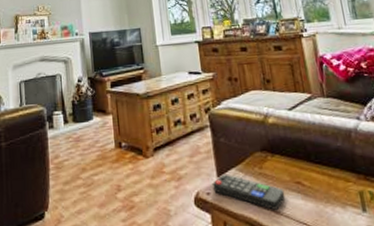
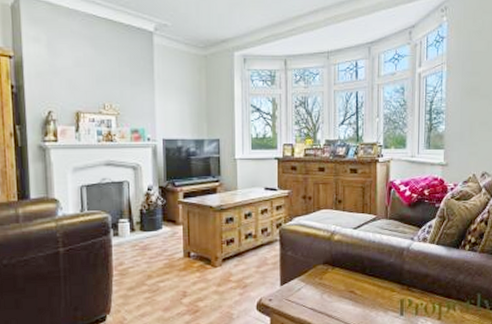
remote control: present [213,174,286,210] -> none [276,283,339,314]

